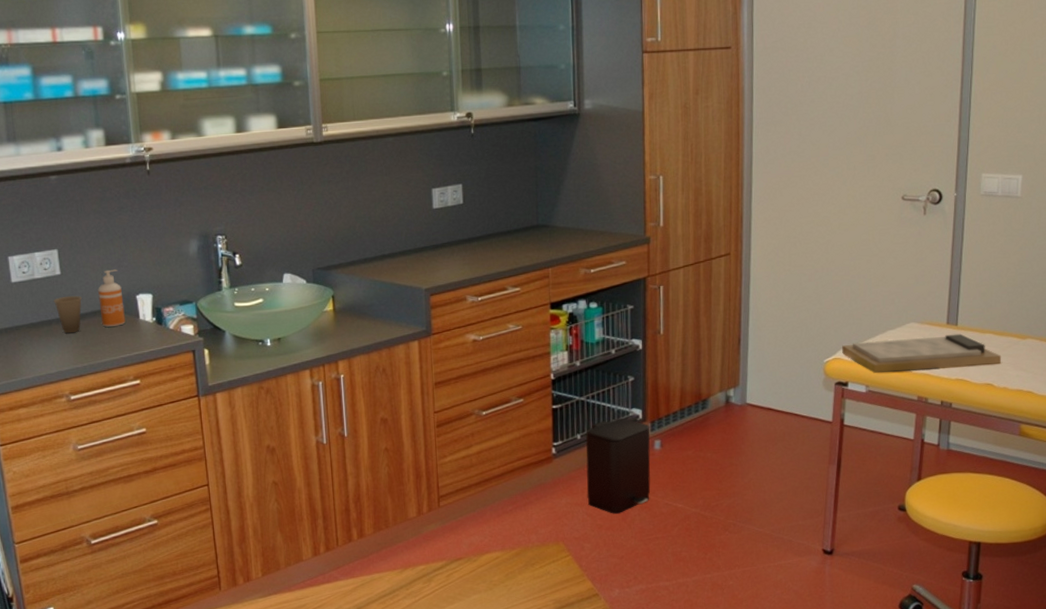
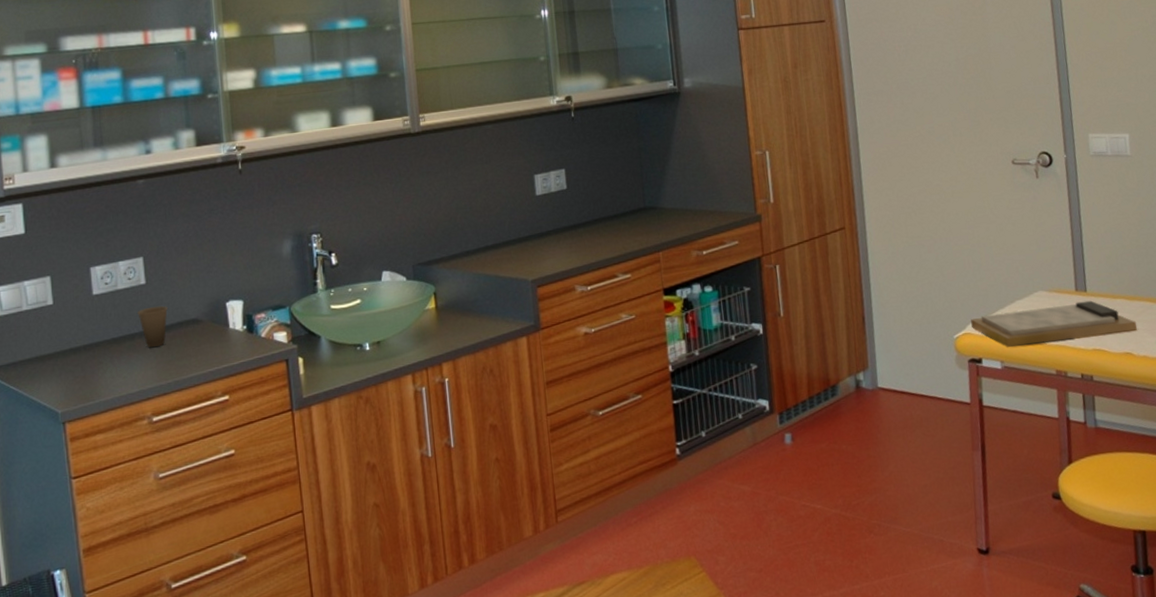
soap dispenser: present [98,269,126,327] -> none [185,275,214,339]
pedal bin: present [585,418,651,514] -> none [710,411,786,520]

